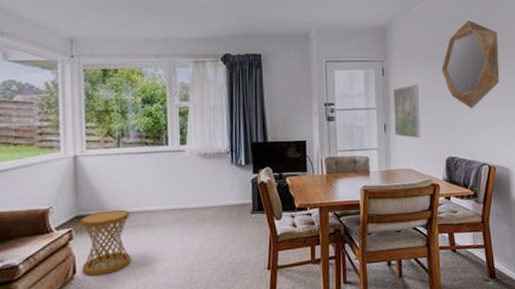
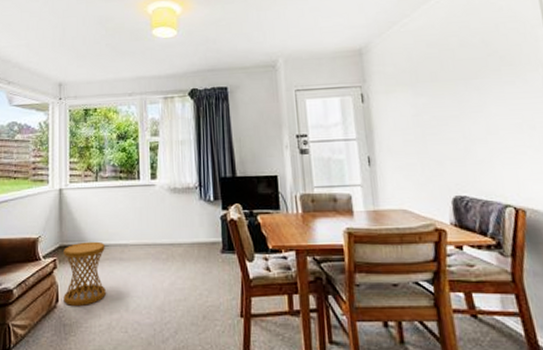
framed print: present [393,84,421,139] -> none [376,110,416,174]
home mirror: present [442,19,500,109] -> none [436,32,519,138]

